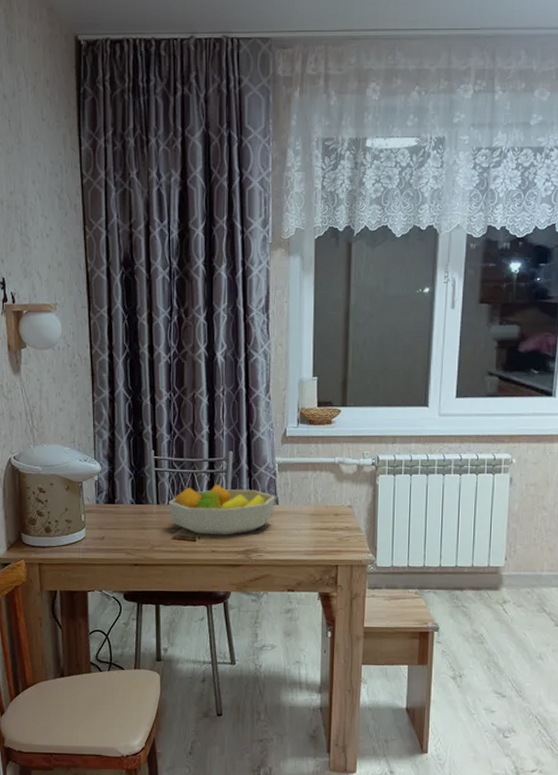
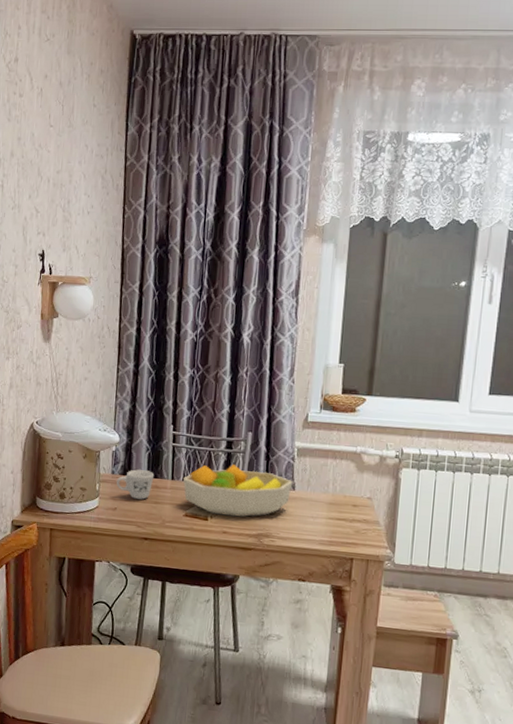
mug: none [102,497,140,527] -> present [116,469,155,500]

